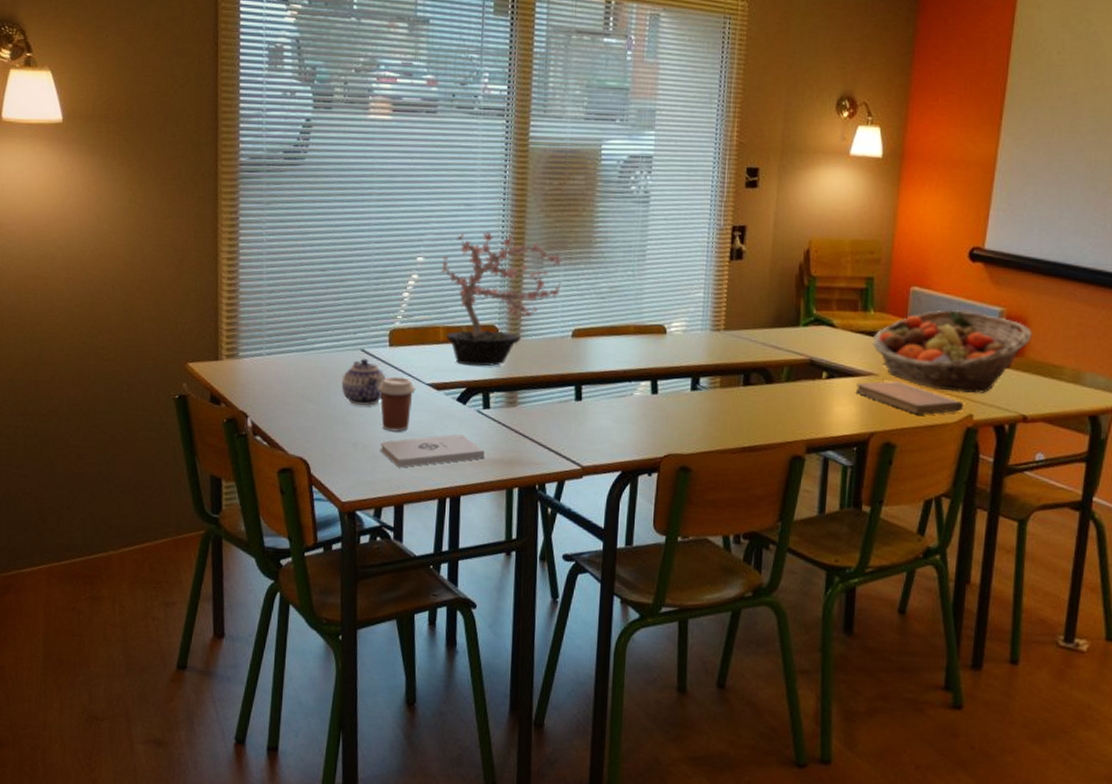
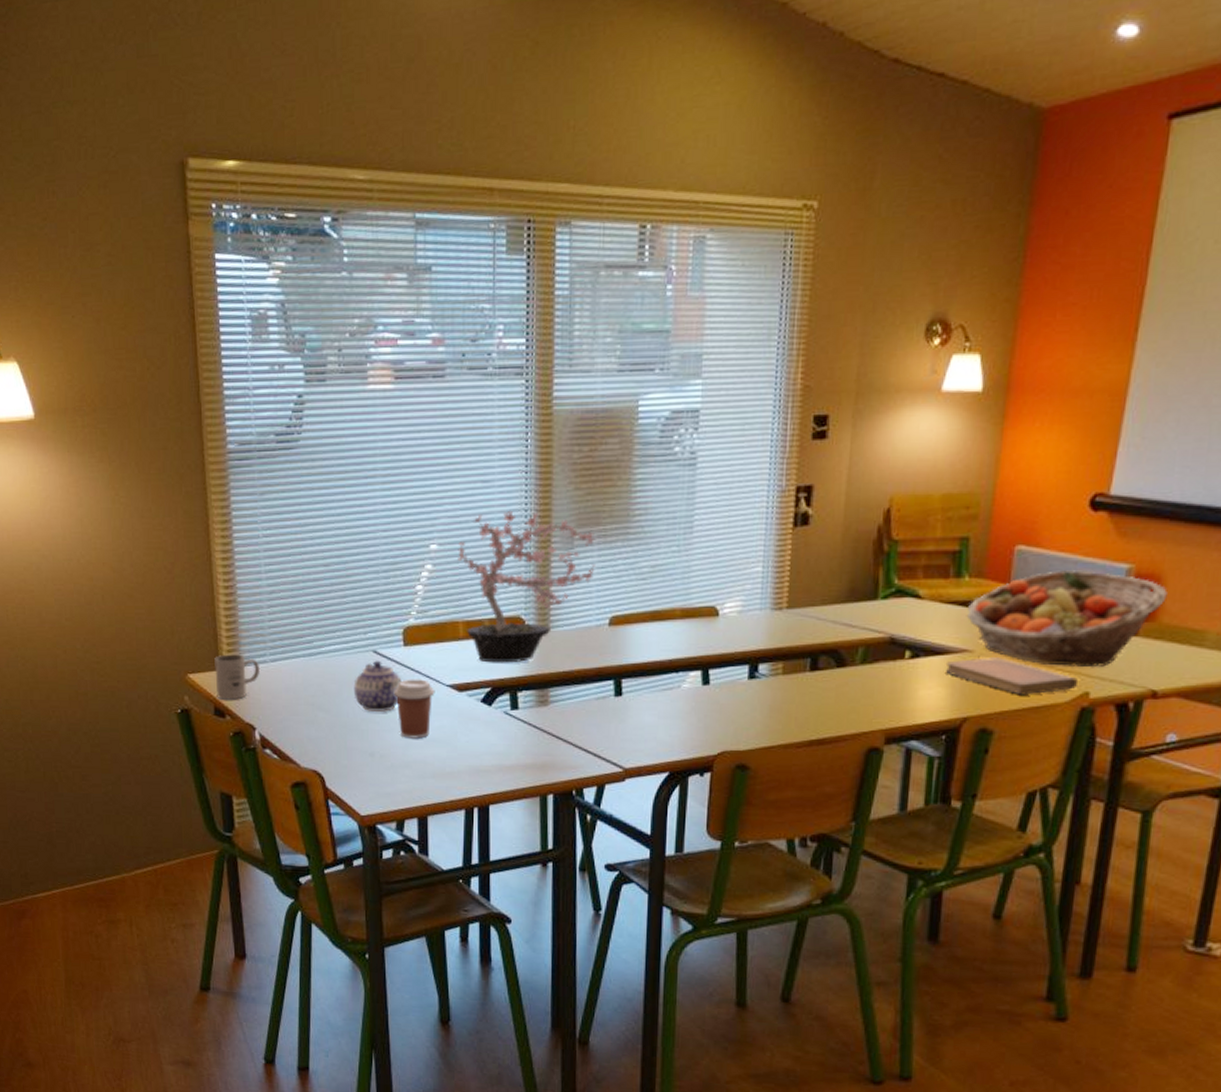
mug: none [213,346,256,389] -> present [214,654,261,700]
notepad: present [380,434,485,468] -> none [399,739,514,777]

